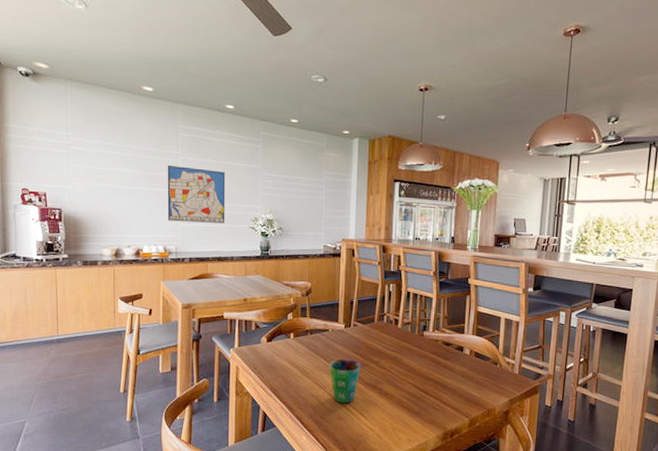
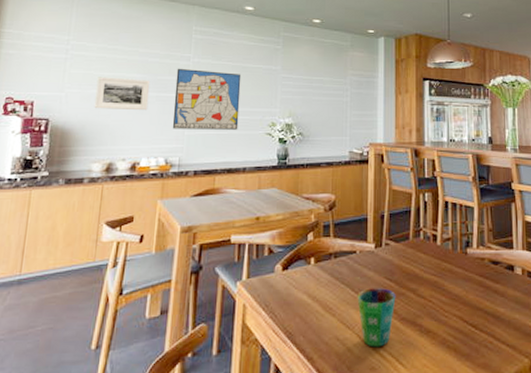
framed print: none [98,171,145,204] -> present [94,77,151,111]

